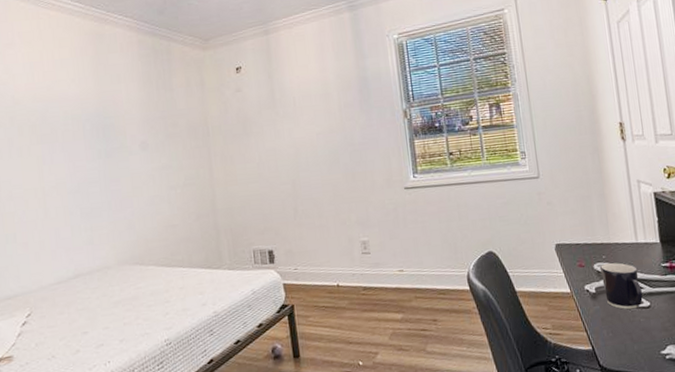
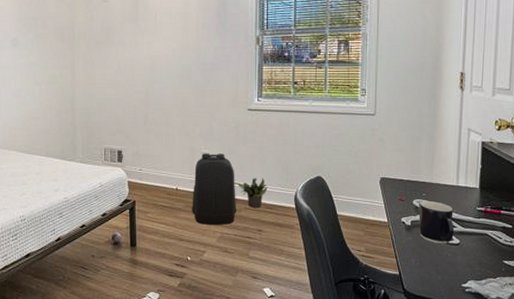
backpack: none [355,239,407,322] -> present [192,154,237,225]
potted plant: none [402,261,437,296] -> present [236,178,268,208]

